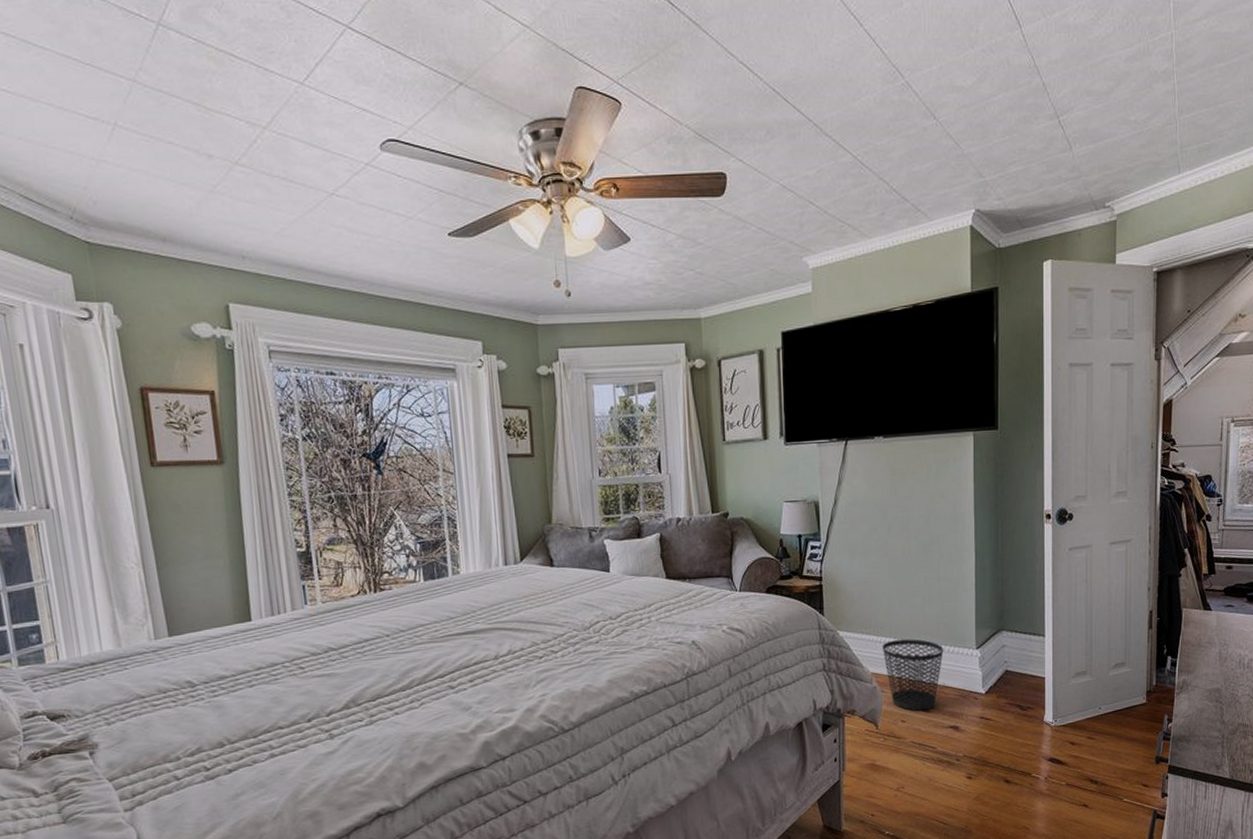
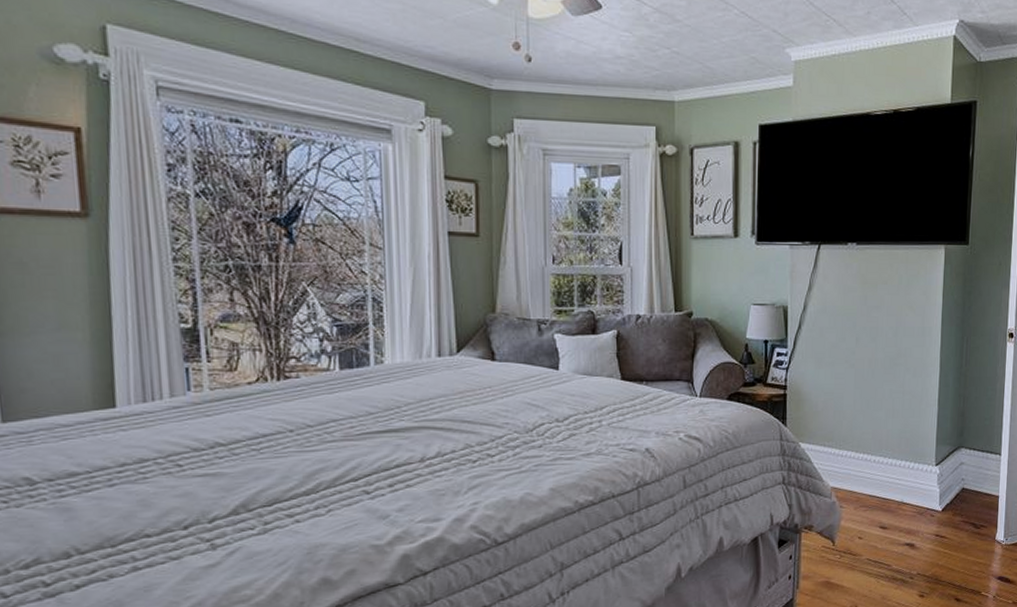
wastebasket: present [883,639,944,711] -> none [844,453,904,528]

